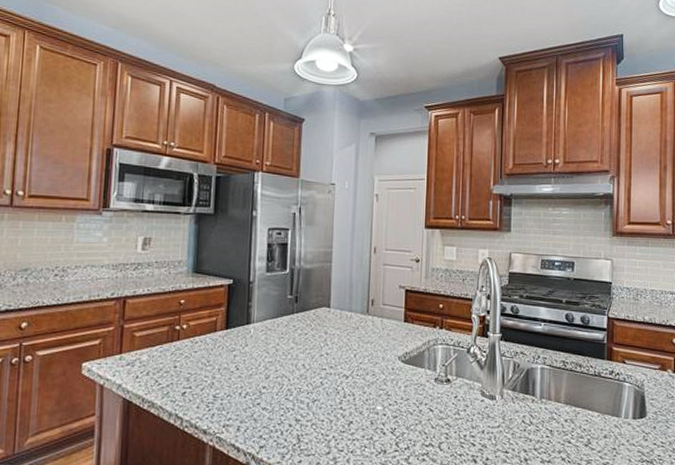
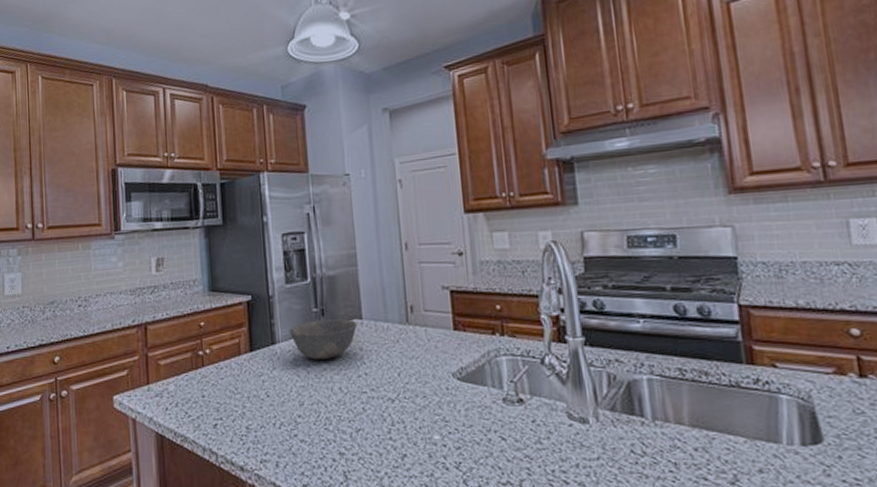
bowl: none [264,306,325,340] -> present [289,319,358,360]

